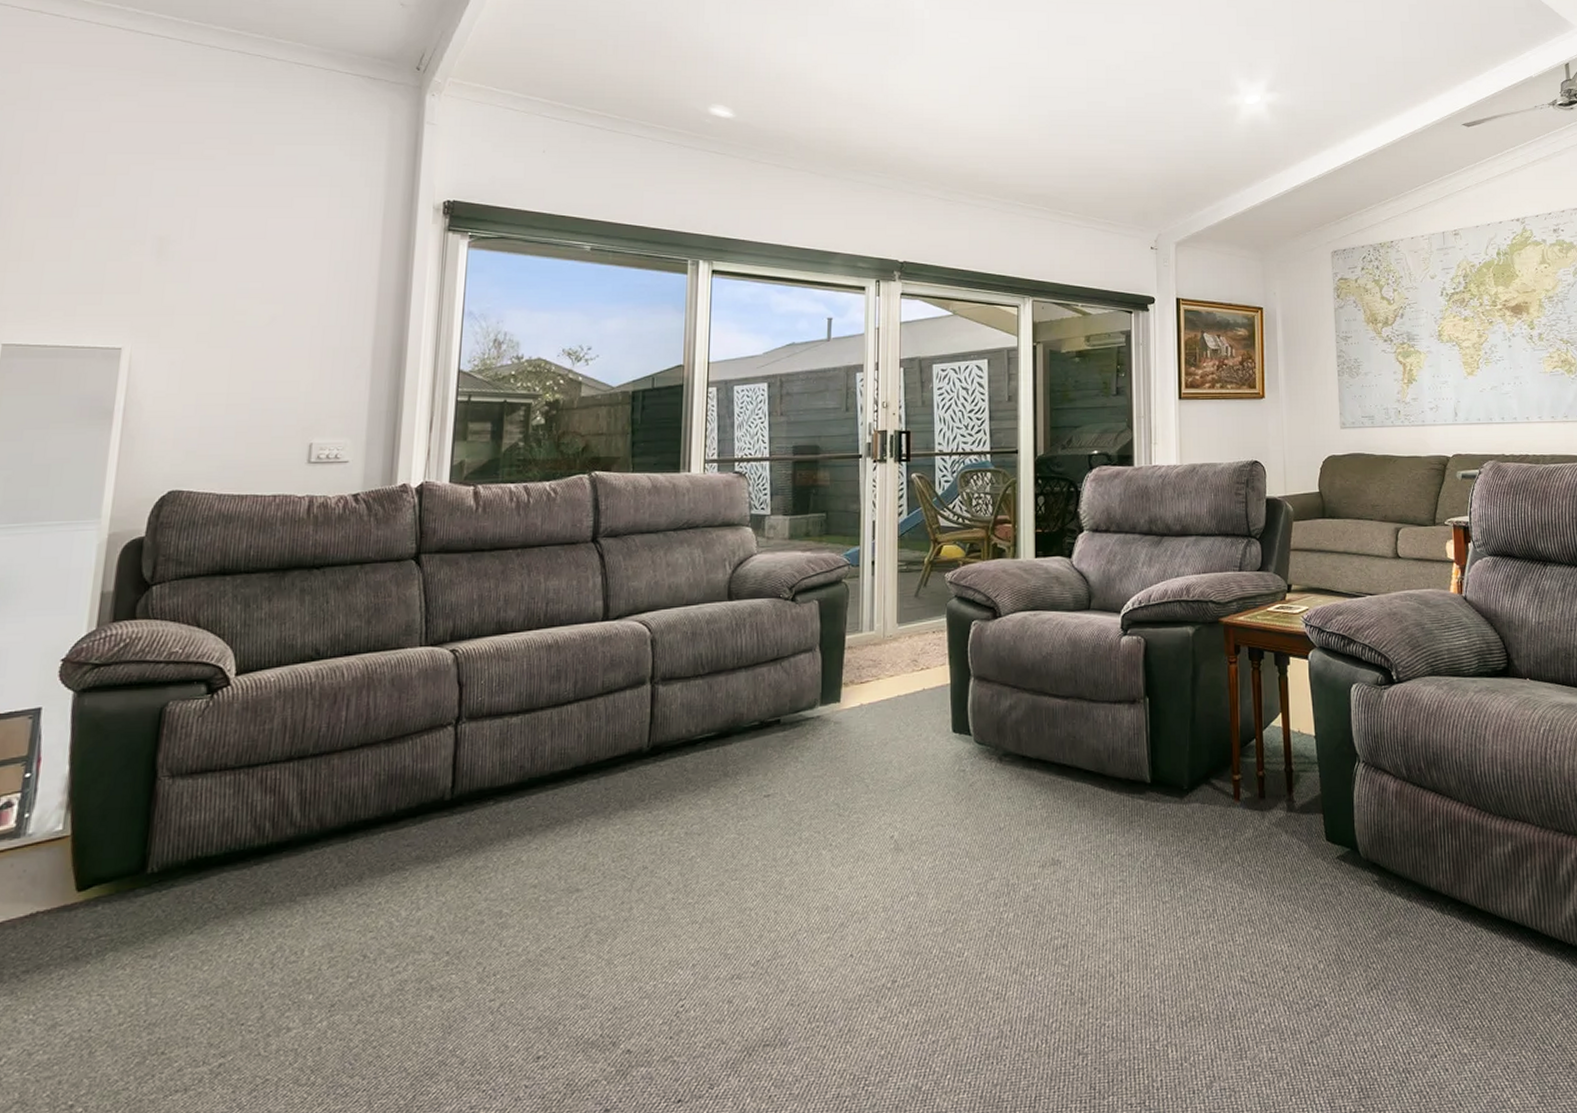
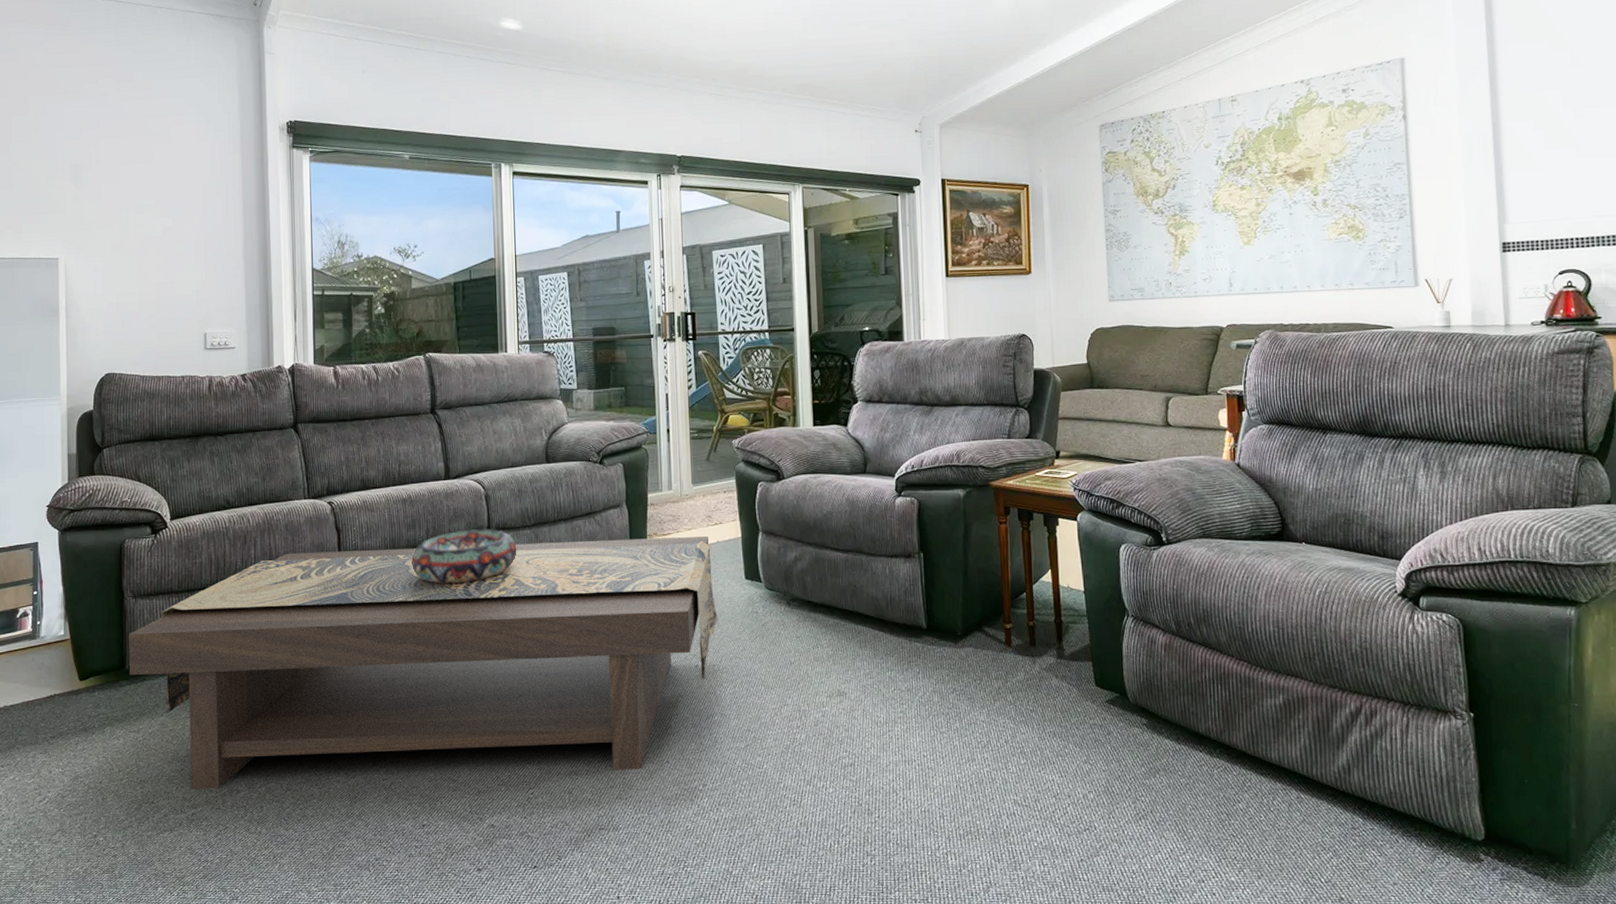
coffee table: none [152,682,920,1032] -> present [128,535,719,790]
decorative bowl: none [552,679,685,747] -> present [411,529,517,583]

